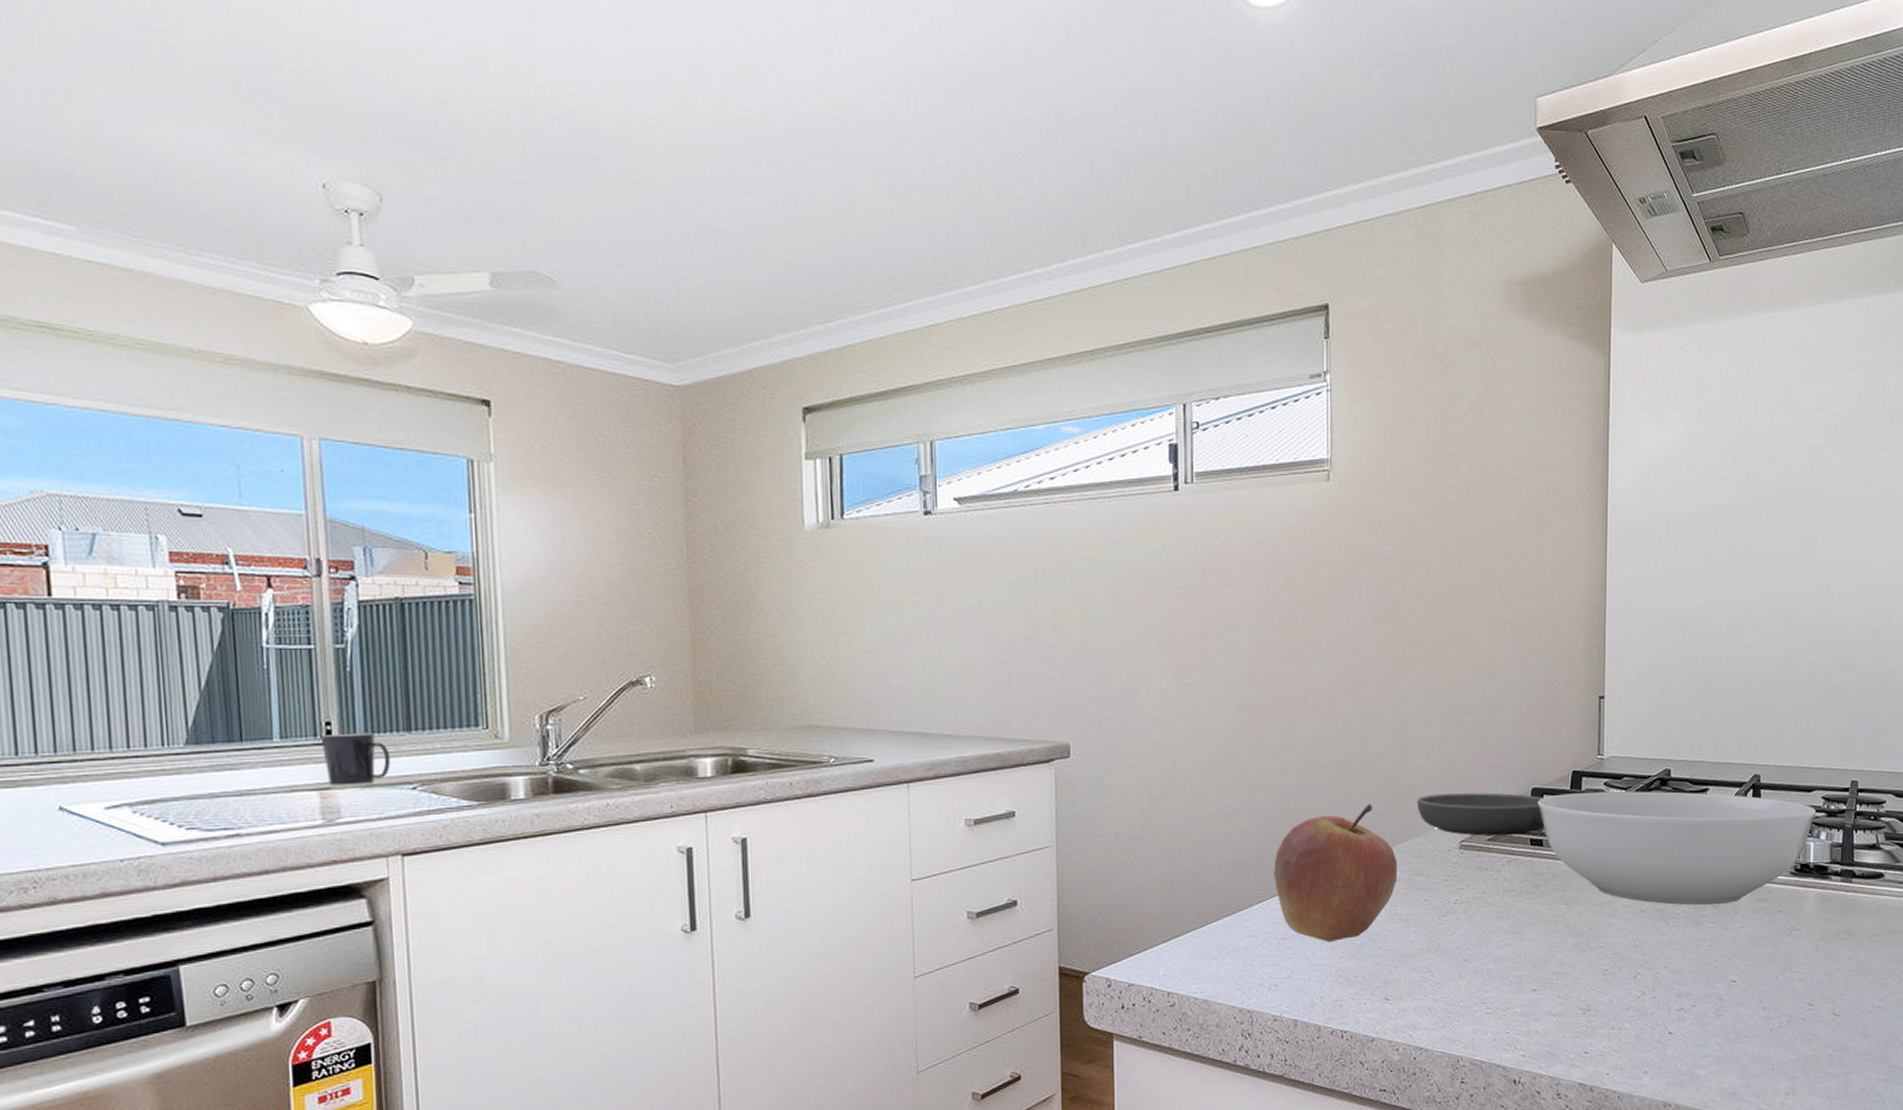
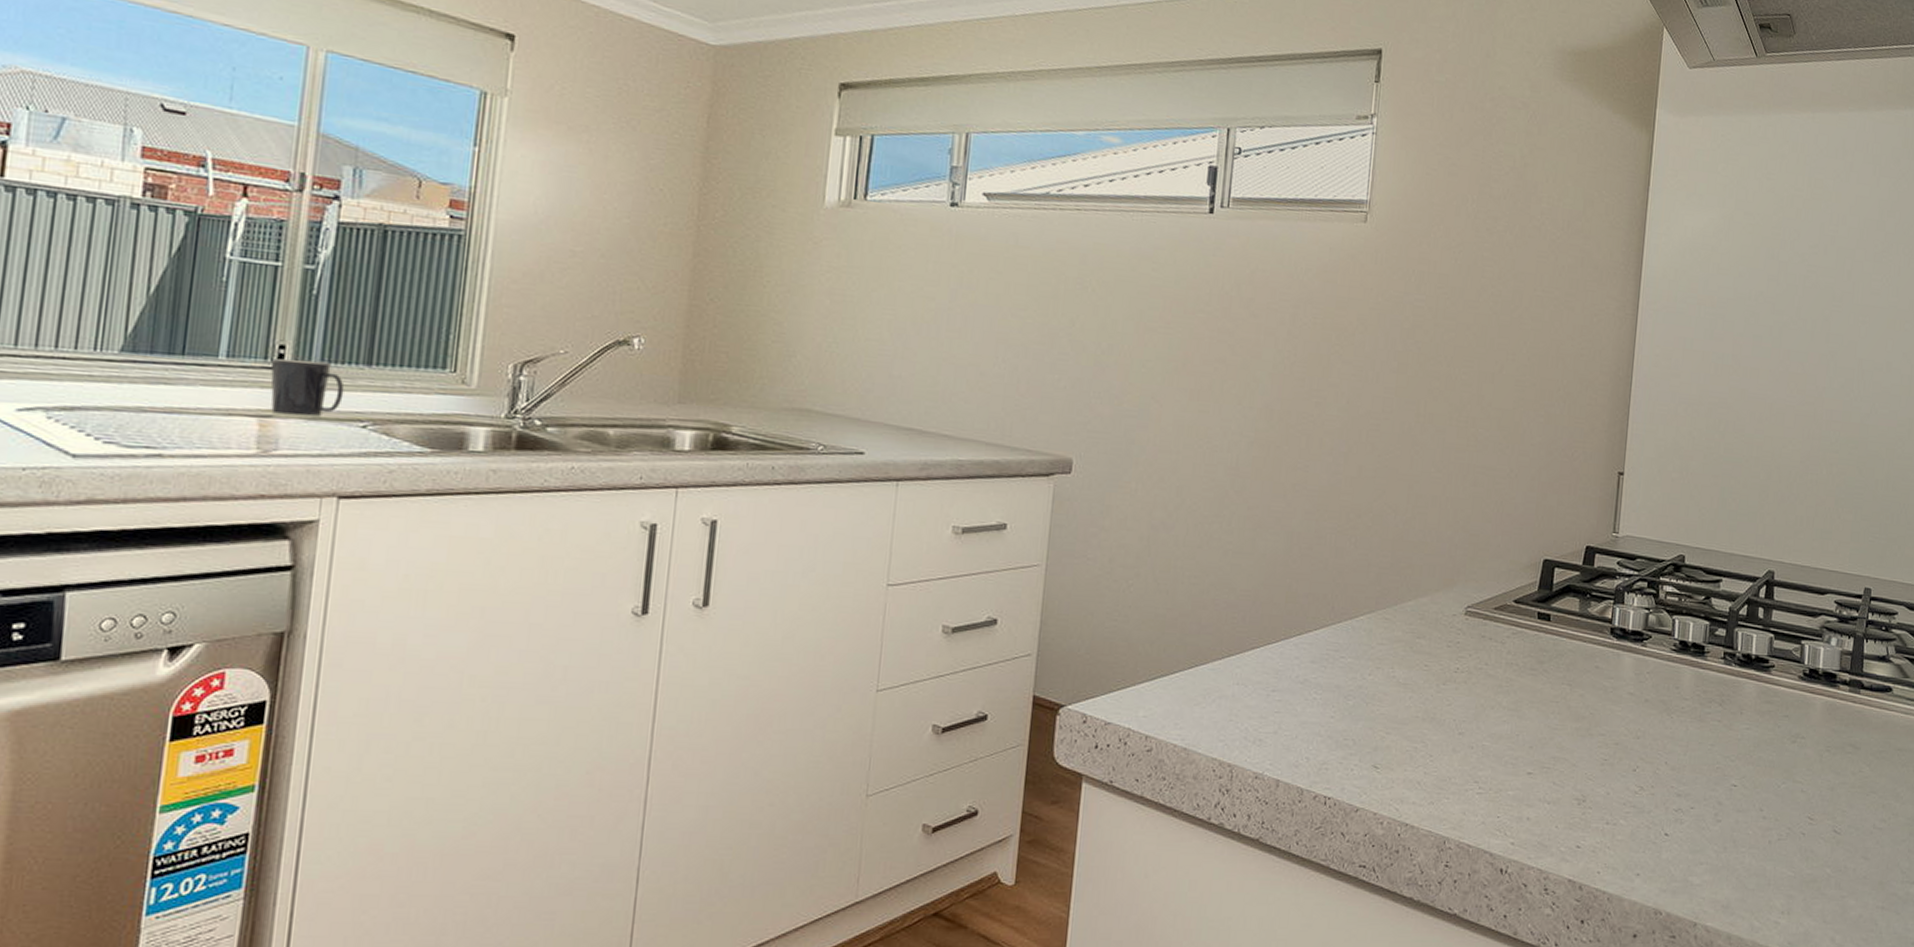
fruit: present [1274,804,1398,943] -> none [1270,557,1400,700]
frying pan: present [1416,792,1544,836] -> none [1424,554,1555,607]
bowl: present [1537,791,1817,906] -> none [1548,568,1829,703]

